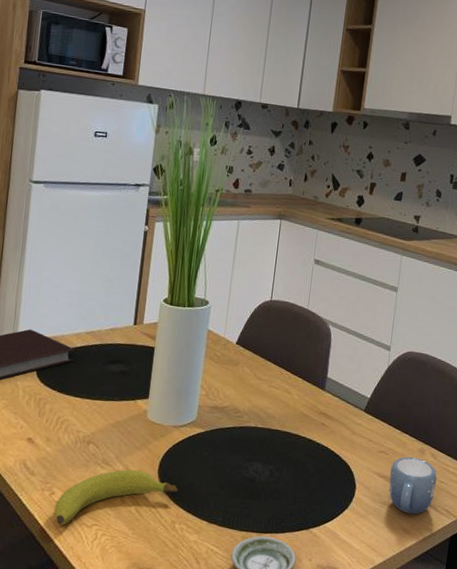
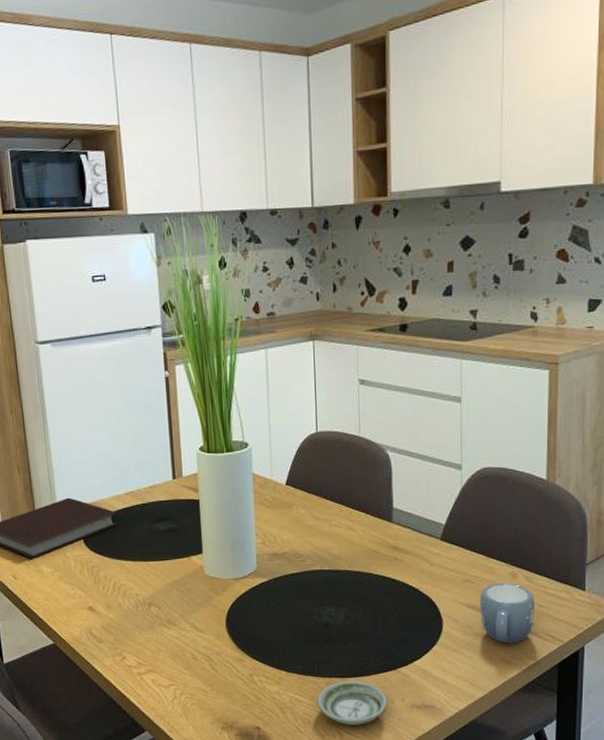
fruit: present [53,469,179,525] -> none [128,627,251,688]

